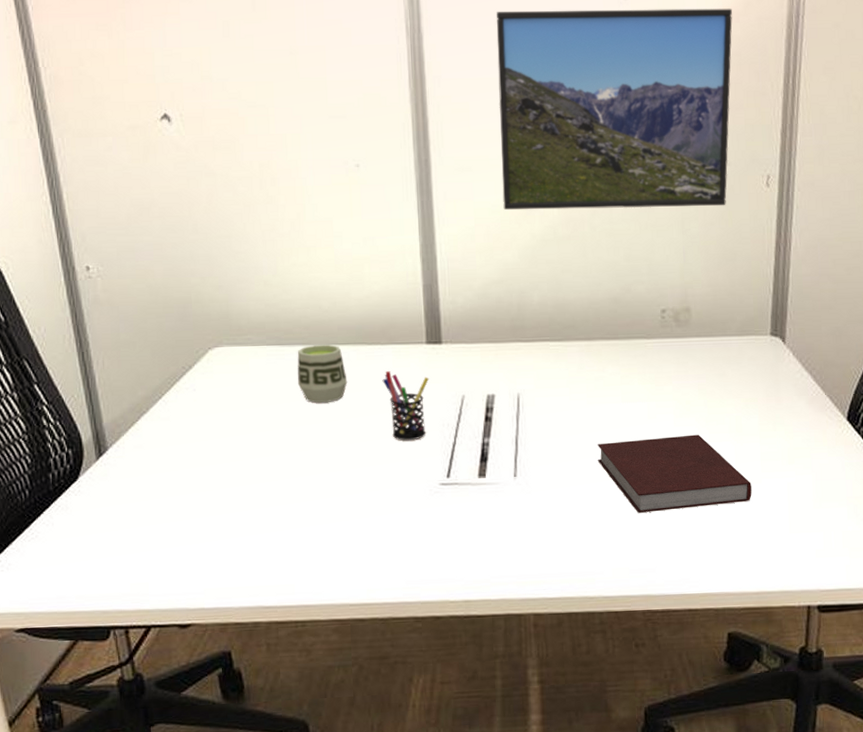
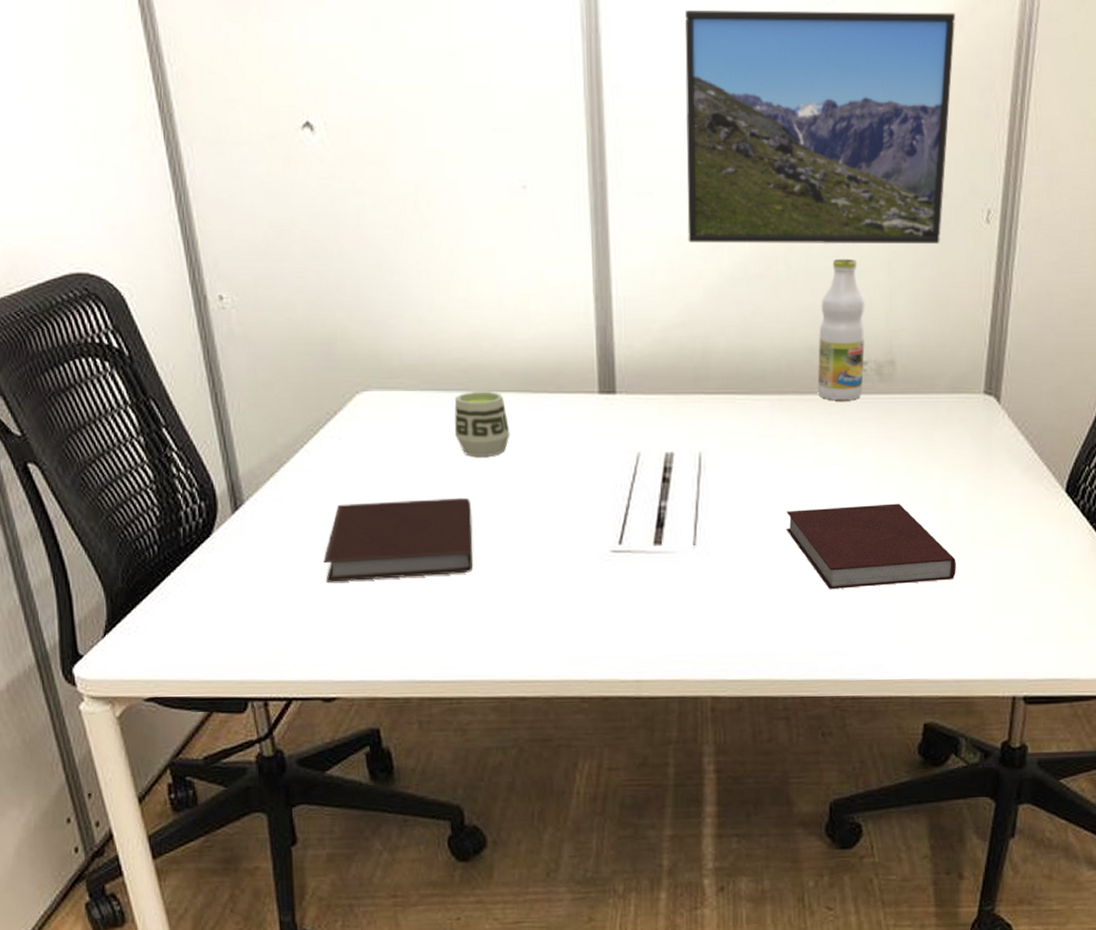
notebook: none [179,439,315,519] -> present [323,497,473,582]
pen holder: present [382,371,429,441] -> none [549,423,600,502]
bottle: none [621,220,663,345] -> present [817,258,865,401]

